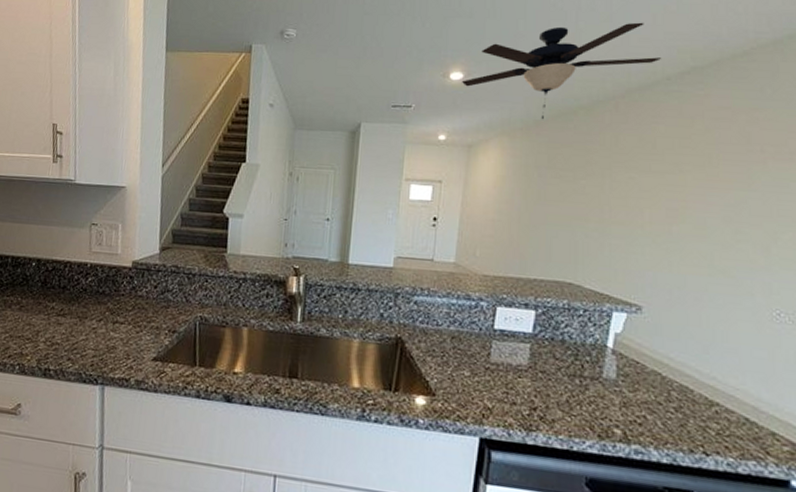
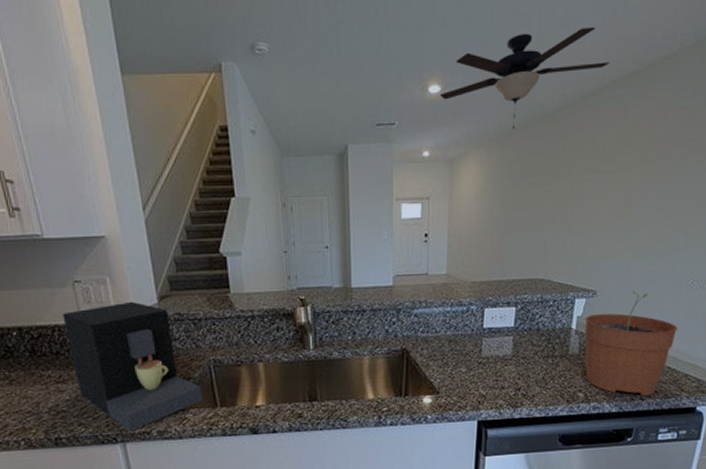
coffee maker: none [74,248,184,376] -> present [62,301,203,432]
plant pot: none [625,314,759,451] -> present [585,291,678,397]

